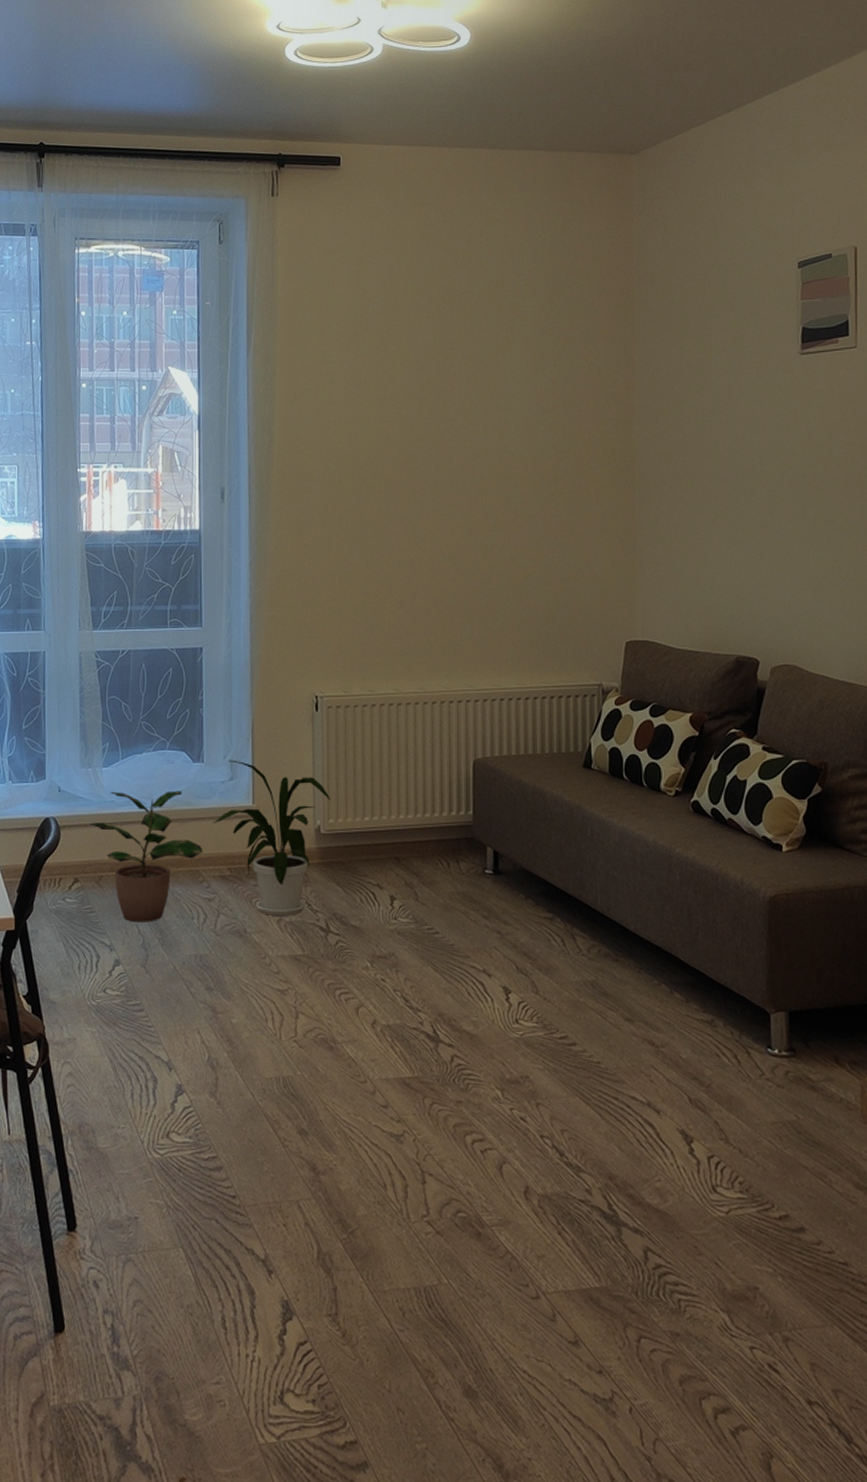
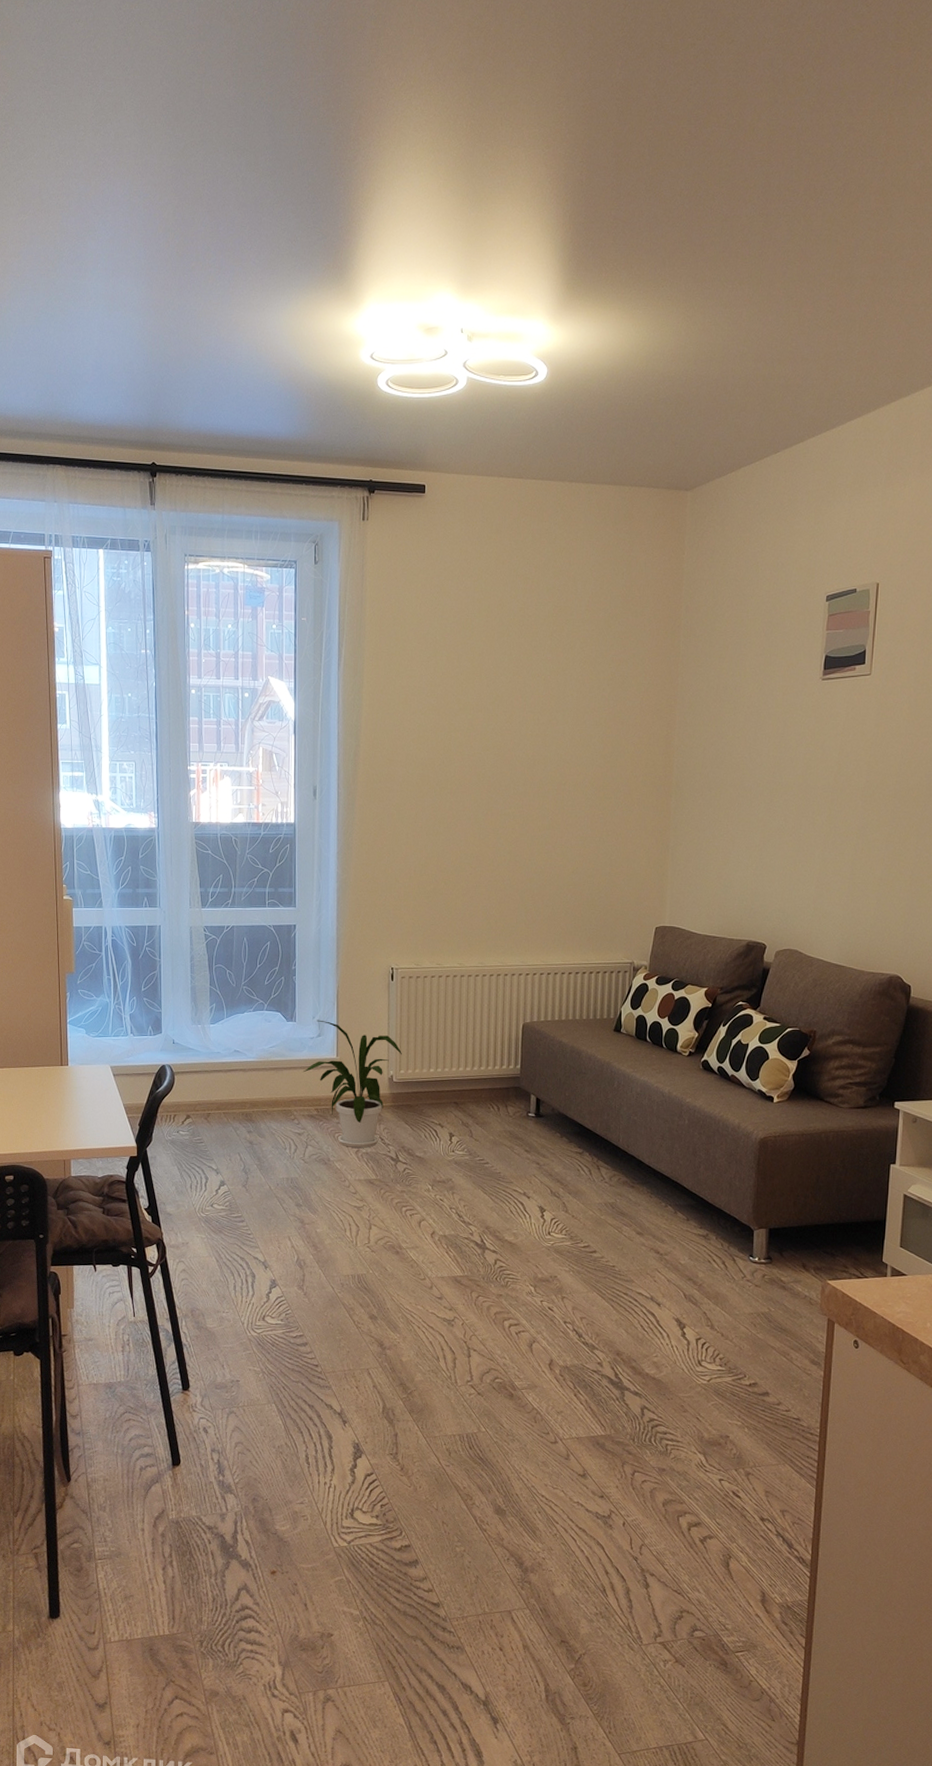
potted plant: present [90,790,203,922] -> none [199,1044,295,1151]

